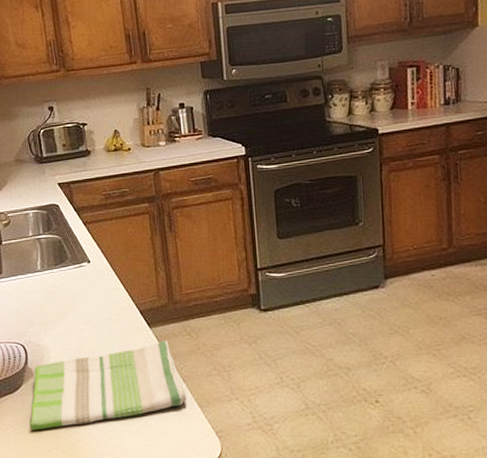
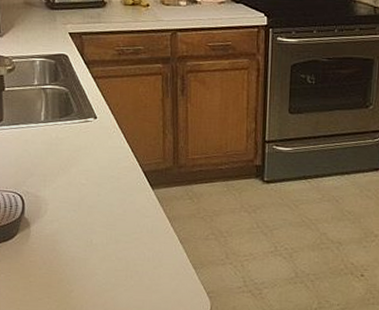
dish towel: present [29,341,187,431] -> none [22,203,183,279]

